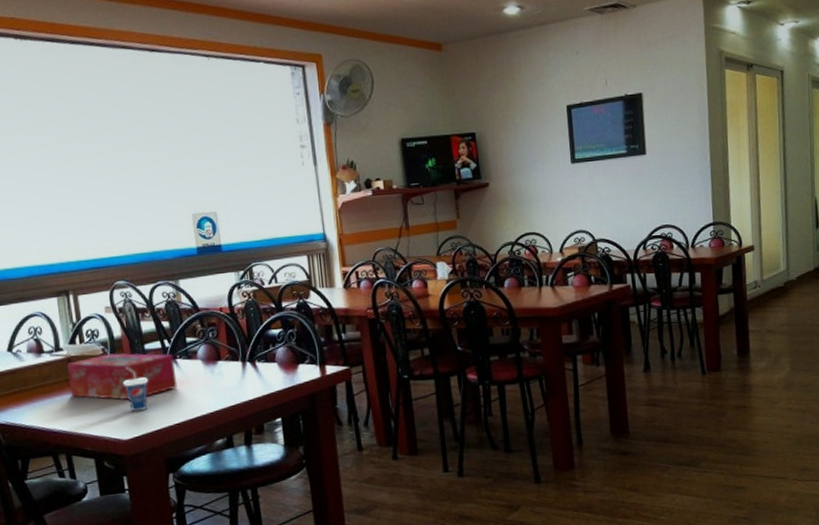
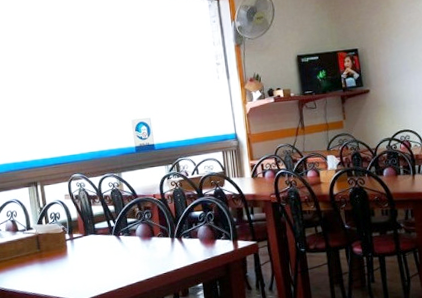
tissue box: present [66,353,178,400] -> none [35,231,121,269]
cup: present [124,366,149,412] -> none [79,242,98,278]

